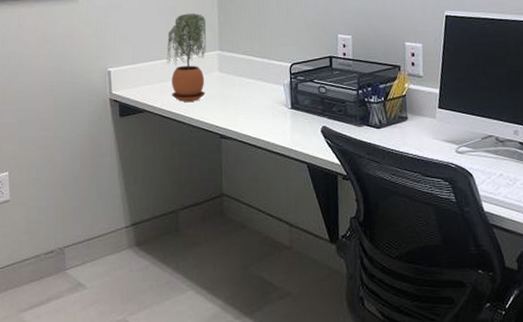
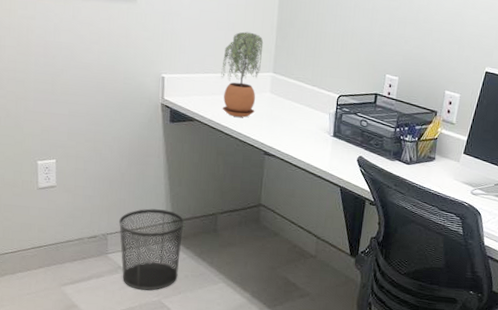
waste bin: none [75,213,144,309] -> present [118,208,185,291]

